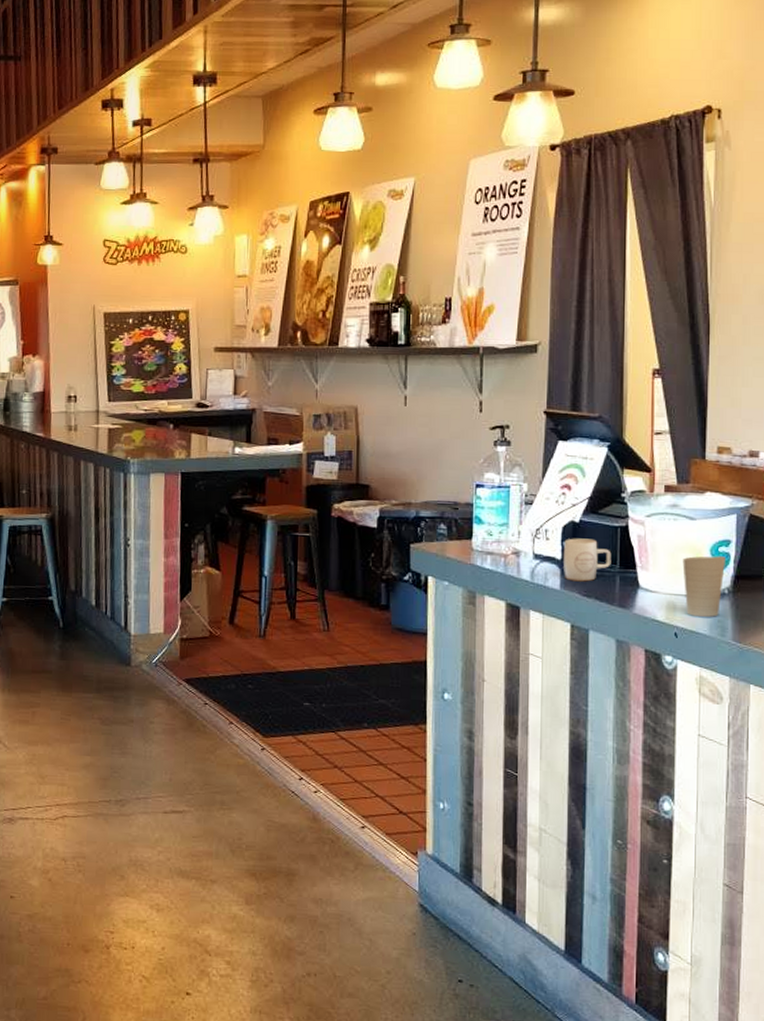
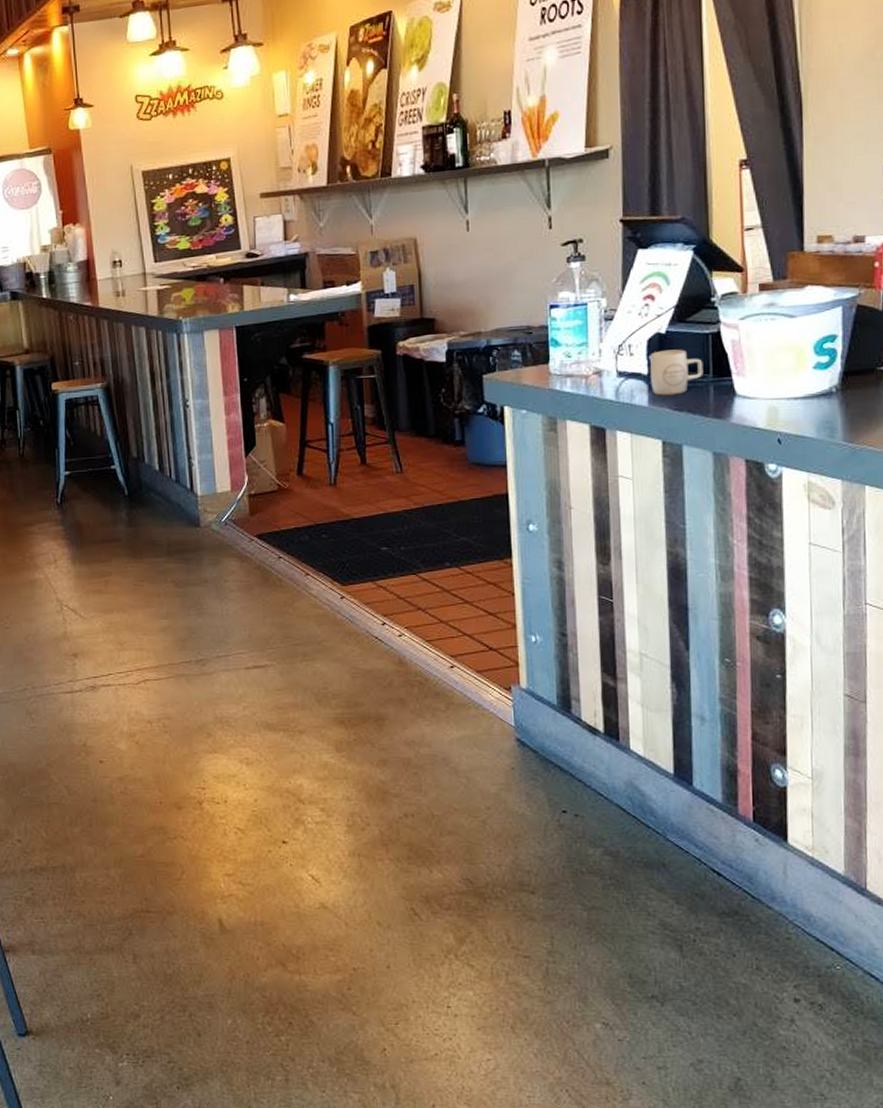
cup: present [682,556,727,618] -> none [783,353,833,421]

